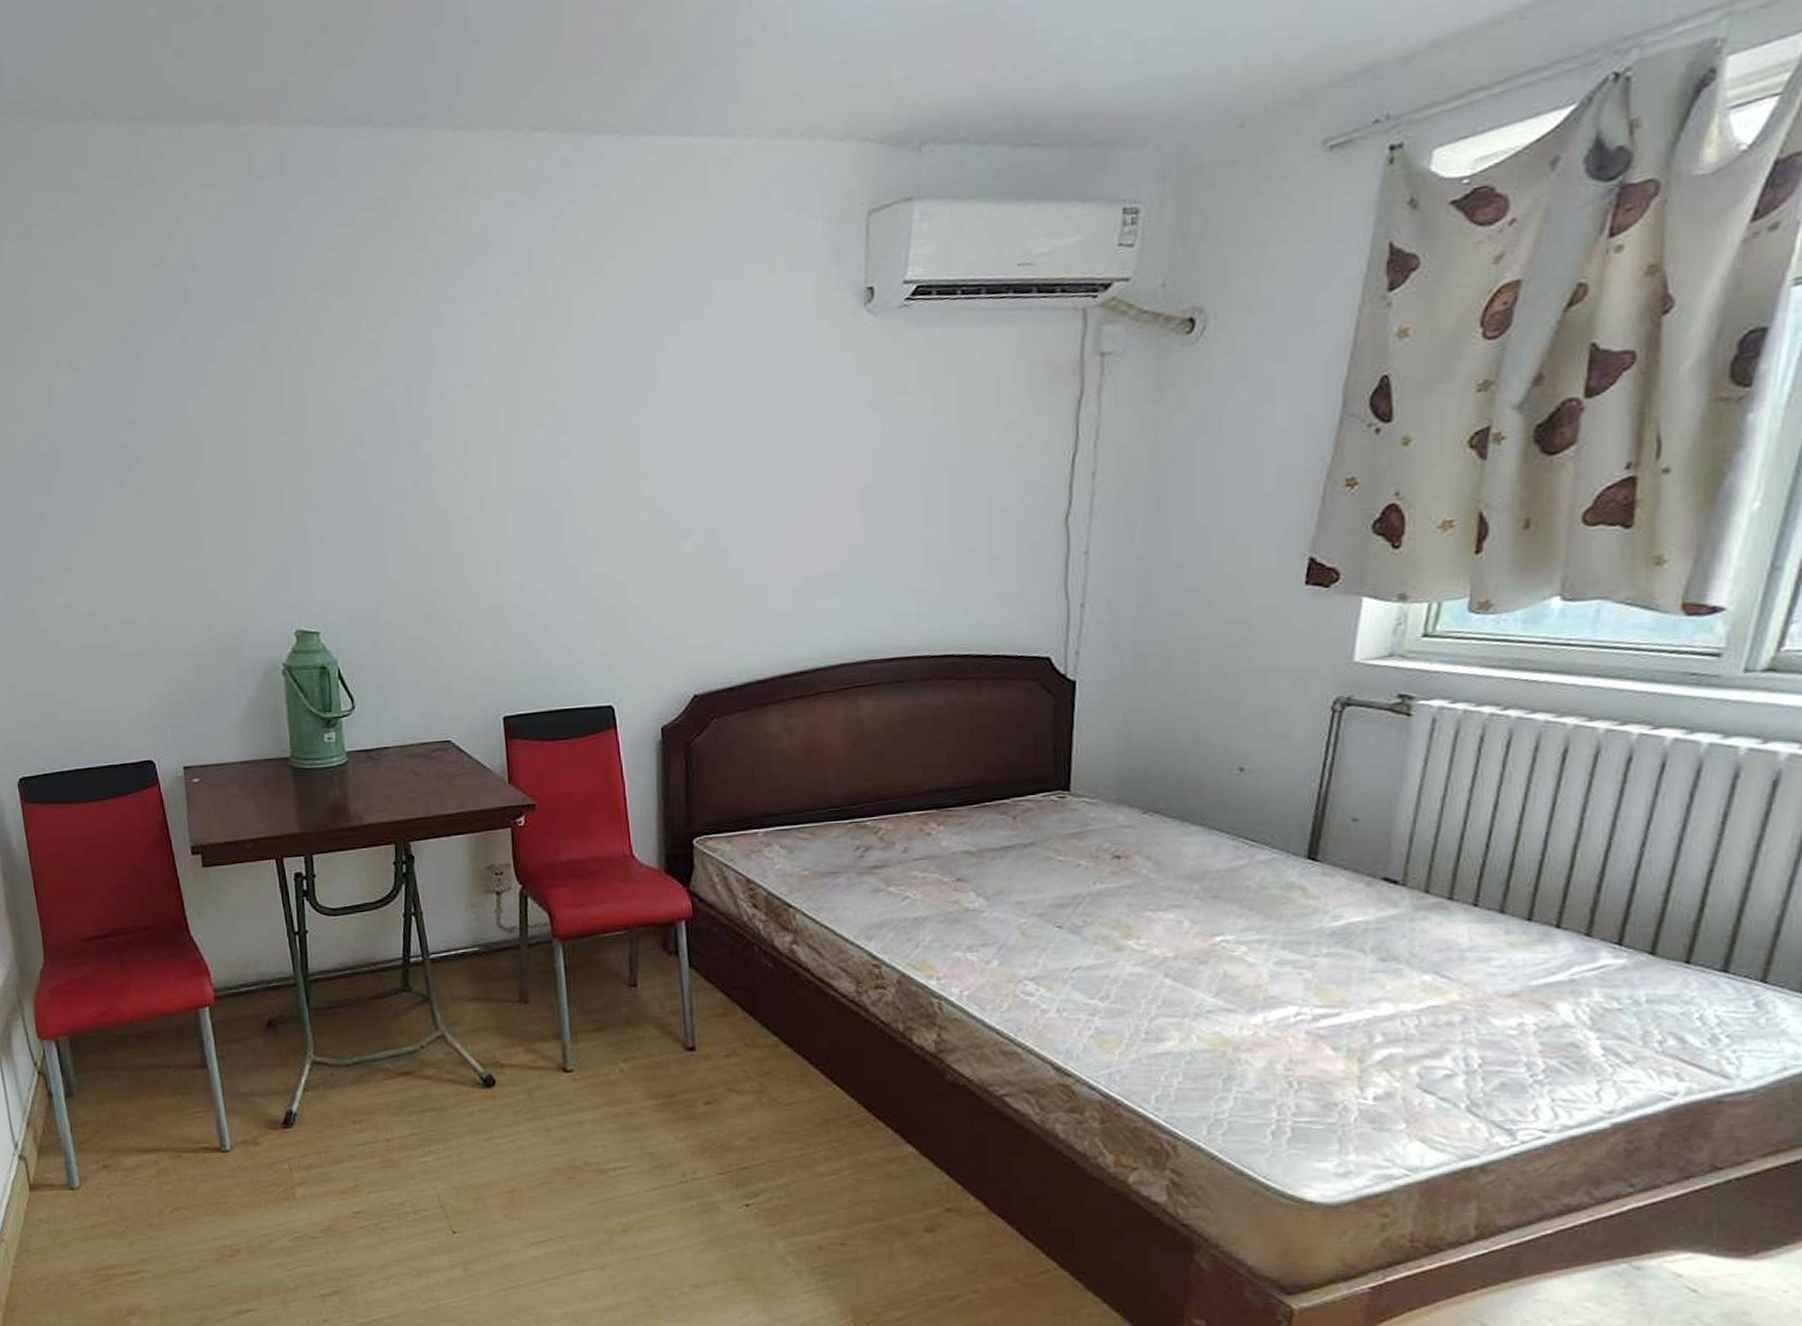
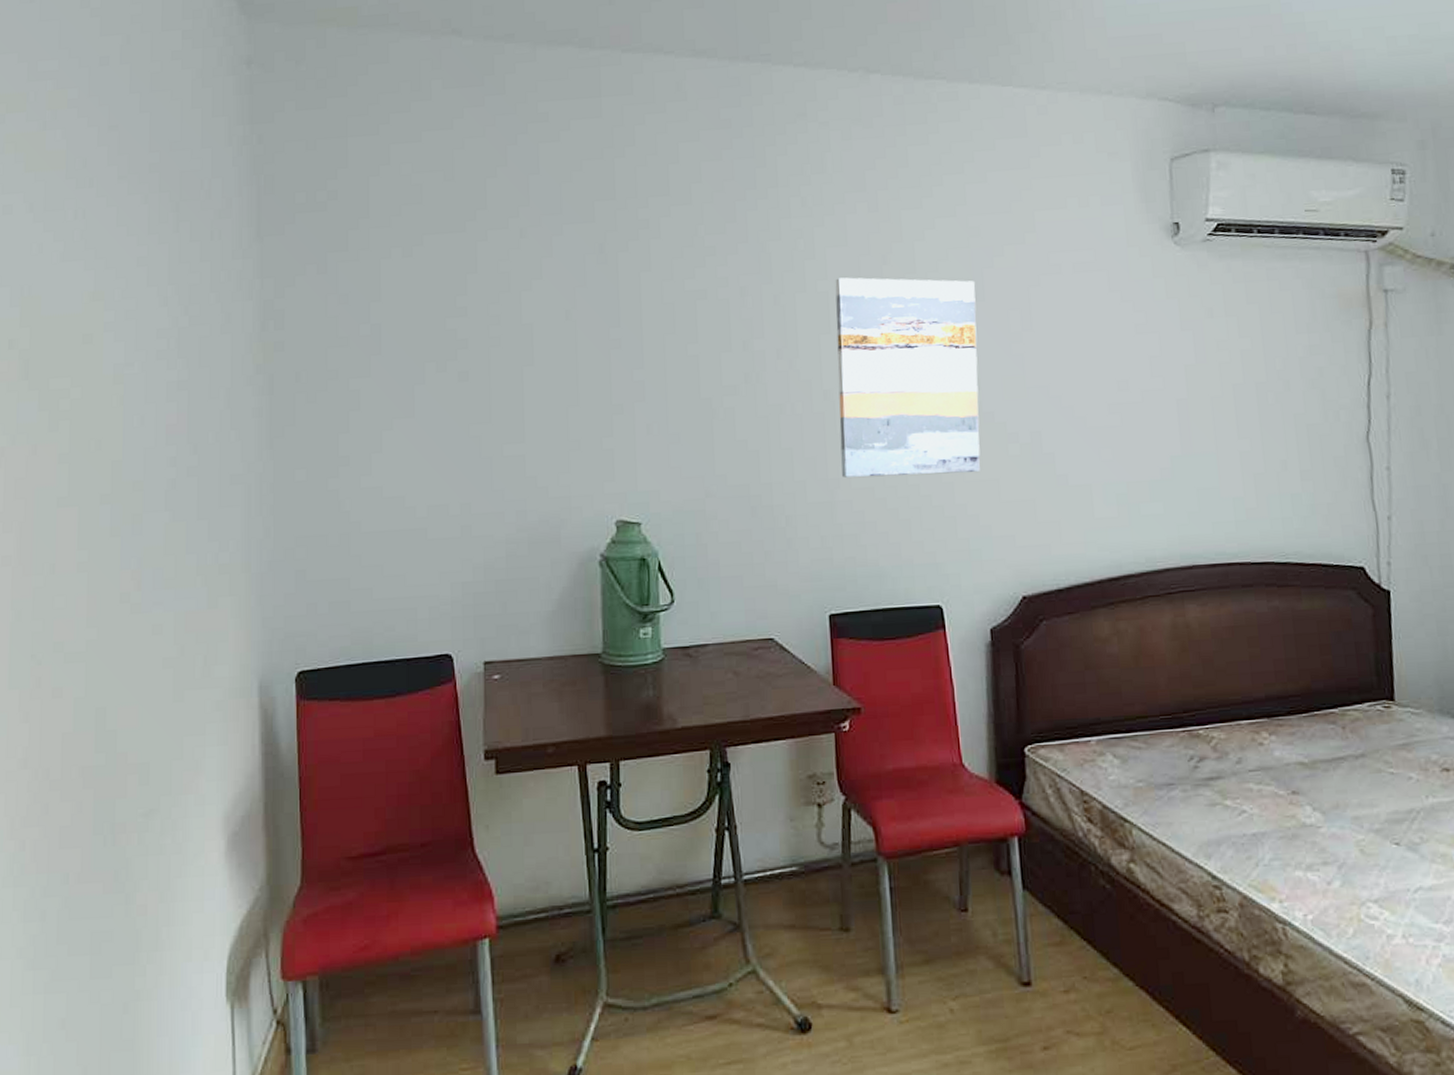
wall art: none [502,365,653,581] -> present [835,277,981,478]

